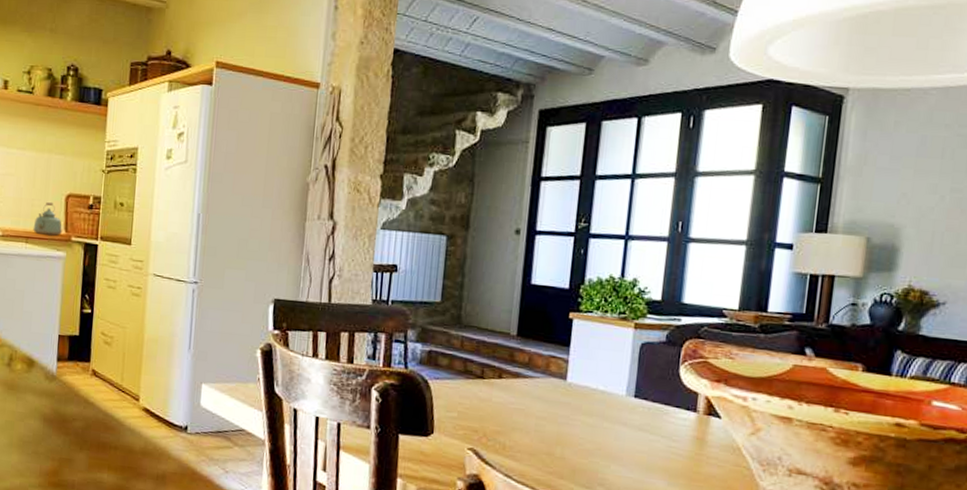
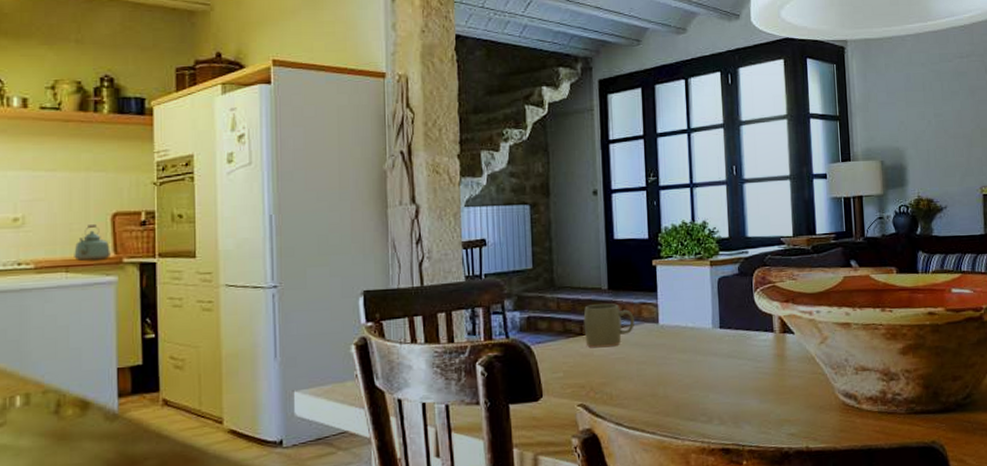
mug: none [485,349,541,396] -> present [583,303,634,348]

